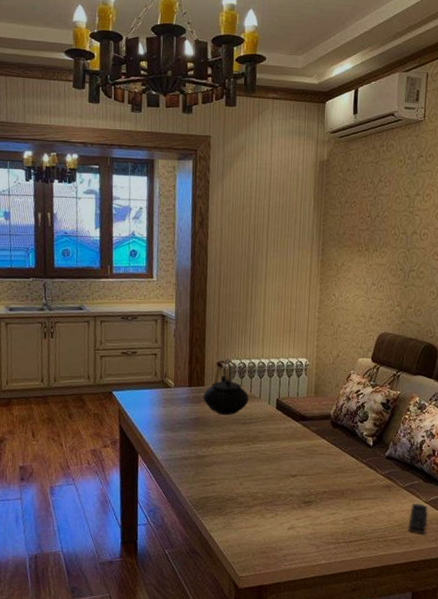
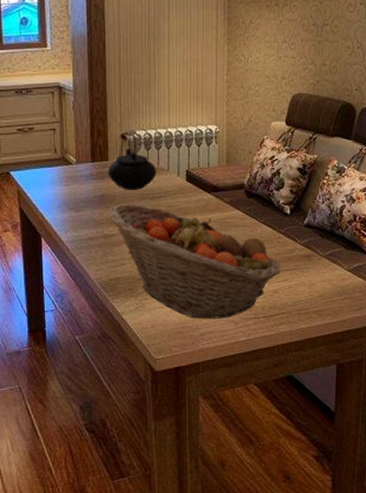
fruit basket: none [202,427,362,542] -> present [108,204,281,319]
remote control: present [408,503,428,535] -> none [331,272,351,304]

